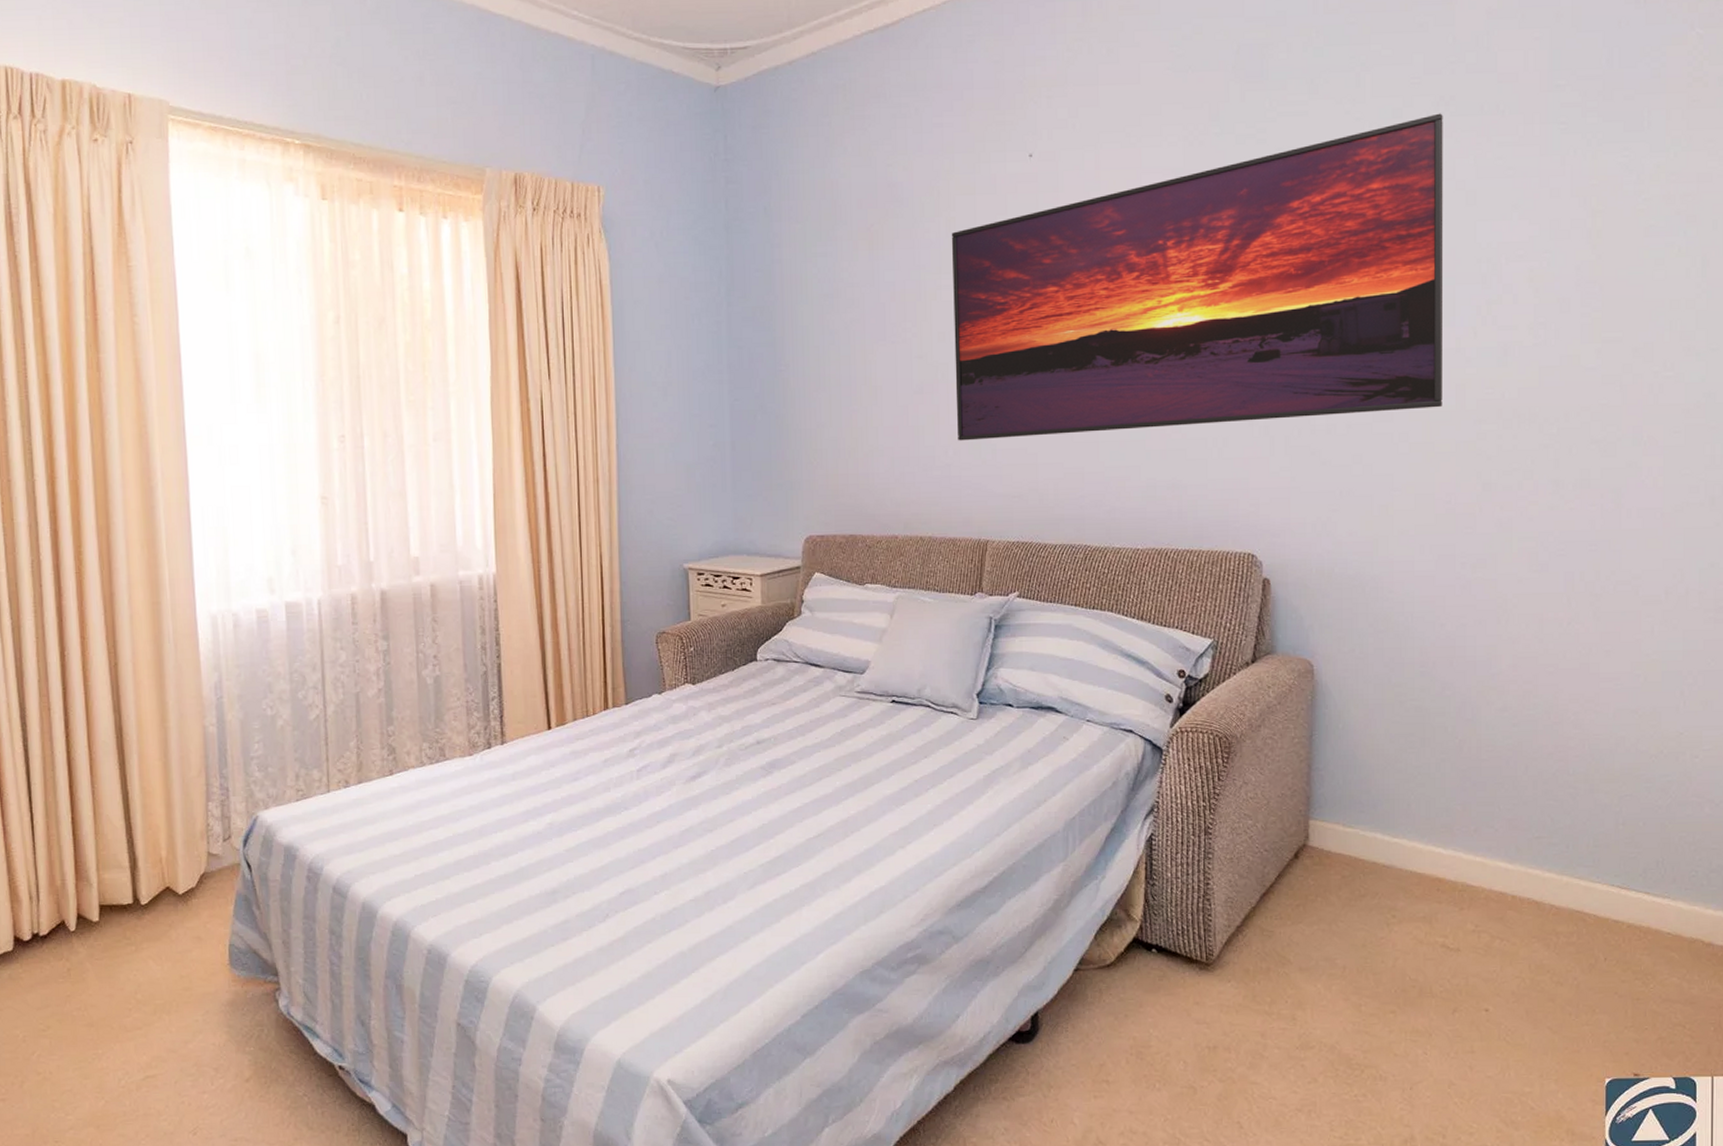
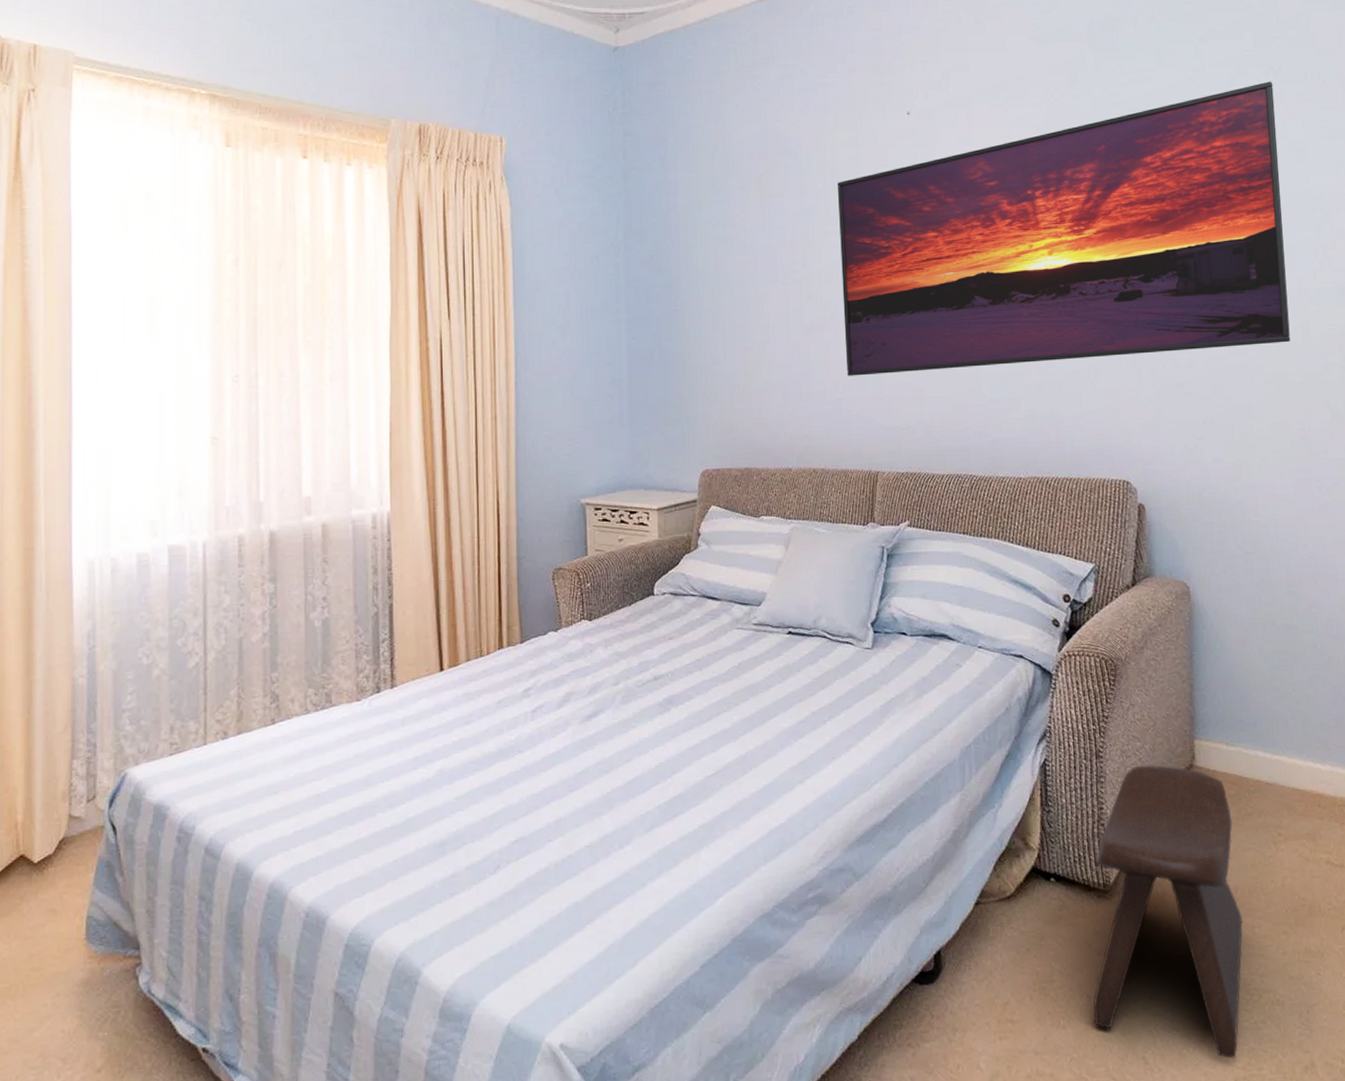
stool: none [1191,843,1349,1128] -> present [1094,765,1243,1059]

